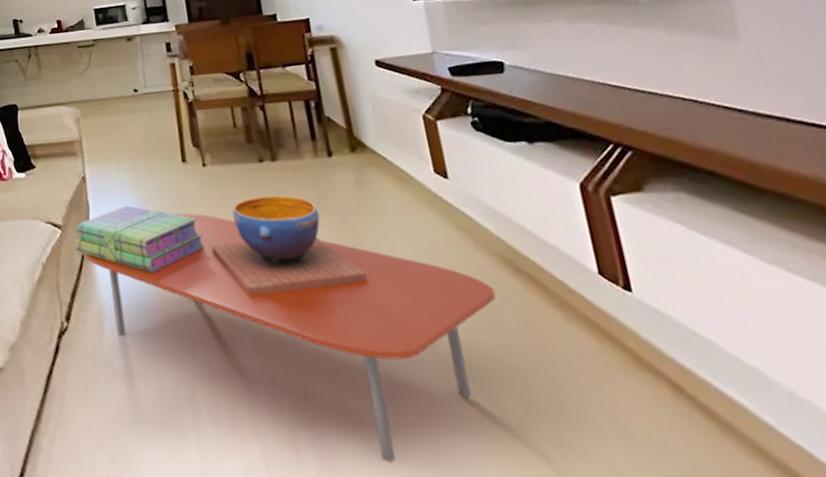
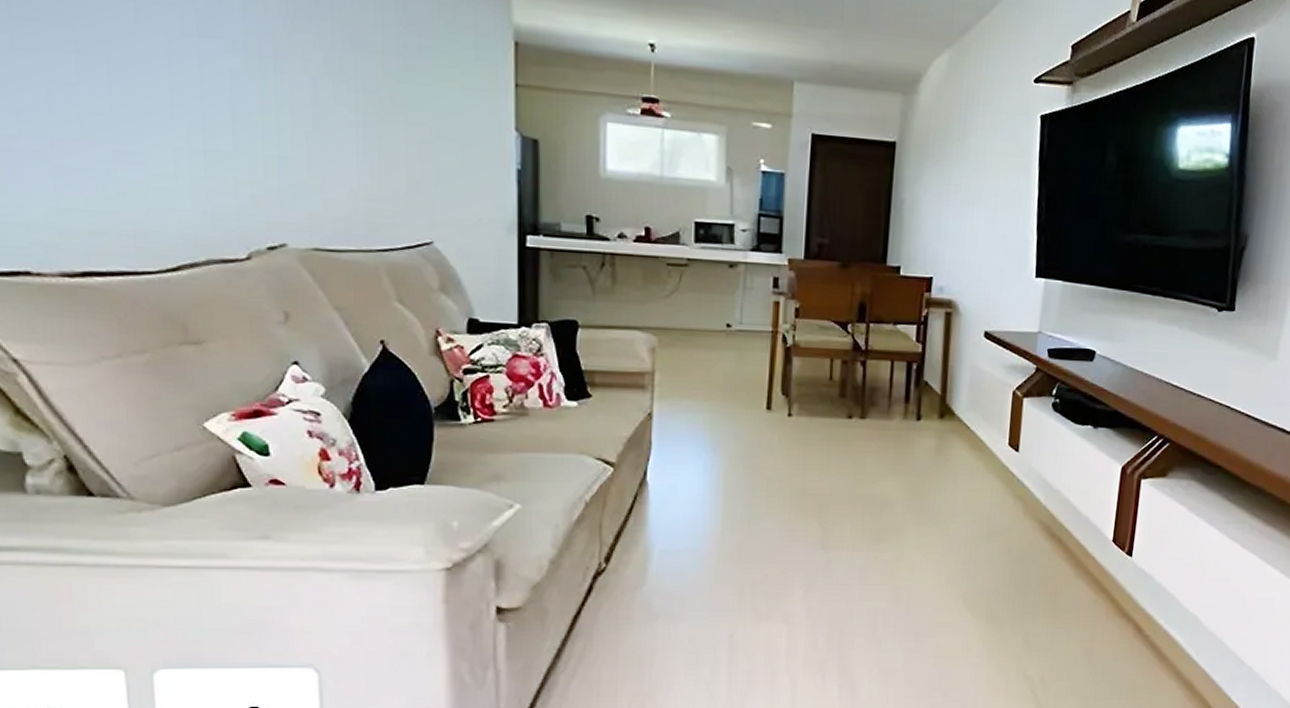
stack of books: present [74,205,205,273] -> none [627,448,774,519]
coffee table: present [82,213,496,462] -> none [635,461,1029,688]
decorative bowl: present [211,195,368,297] -> none [780,452,925,547]

